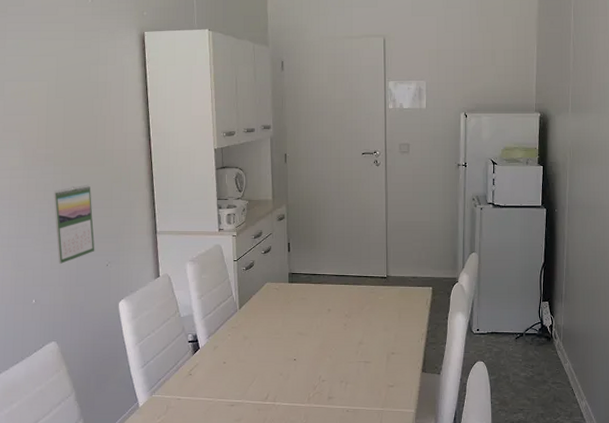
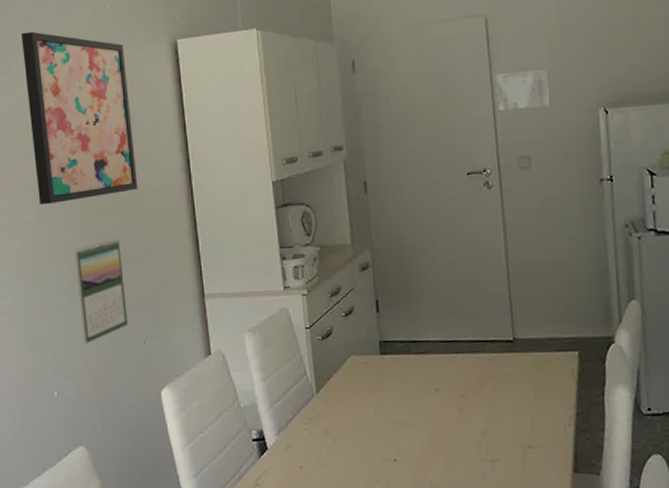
wall art: none [14,14,108,153] -> present [20,31,138,204]

